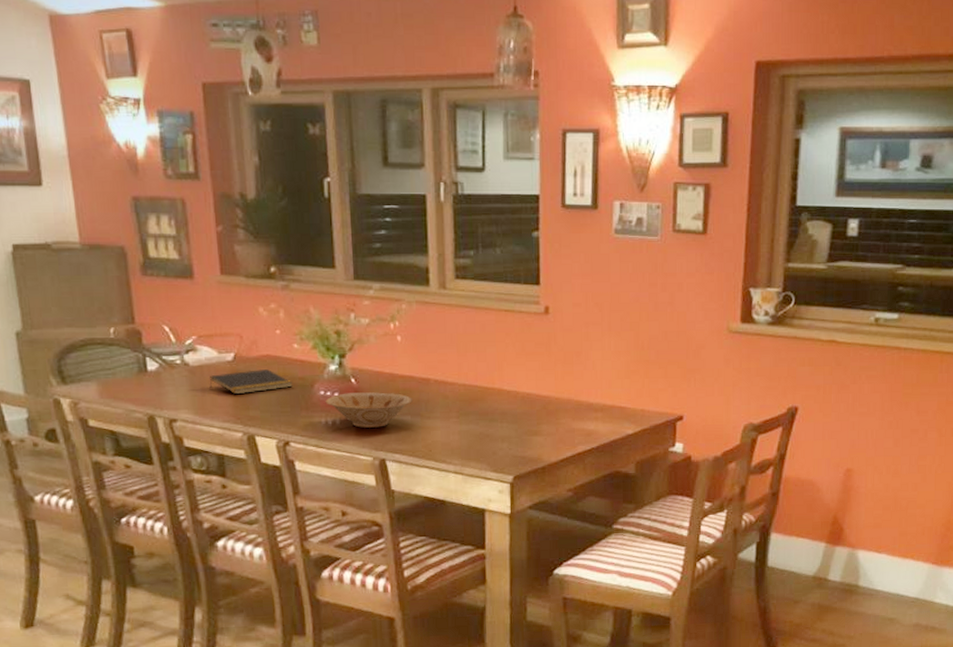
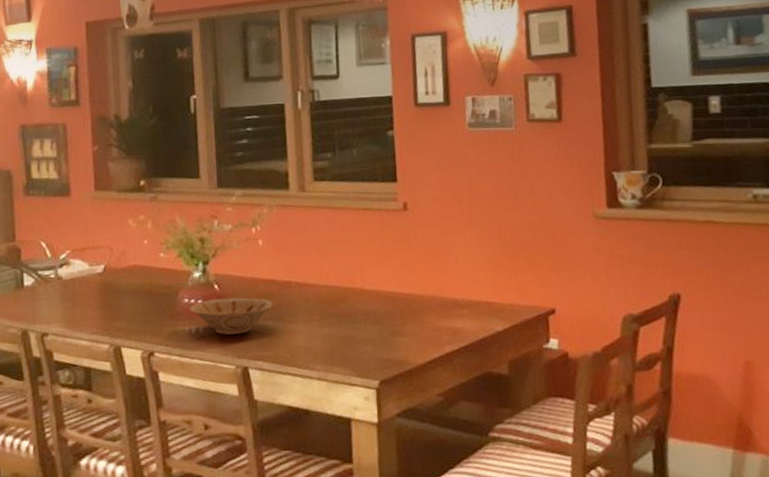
notepad: present [209,369,293,395] -> none [80,279,158,306]

